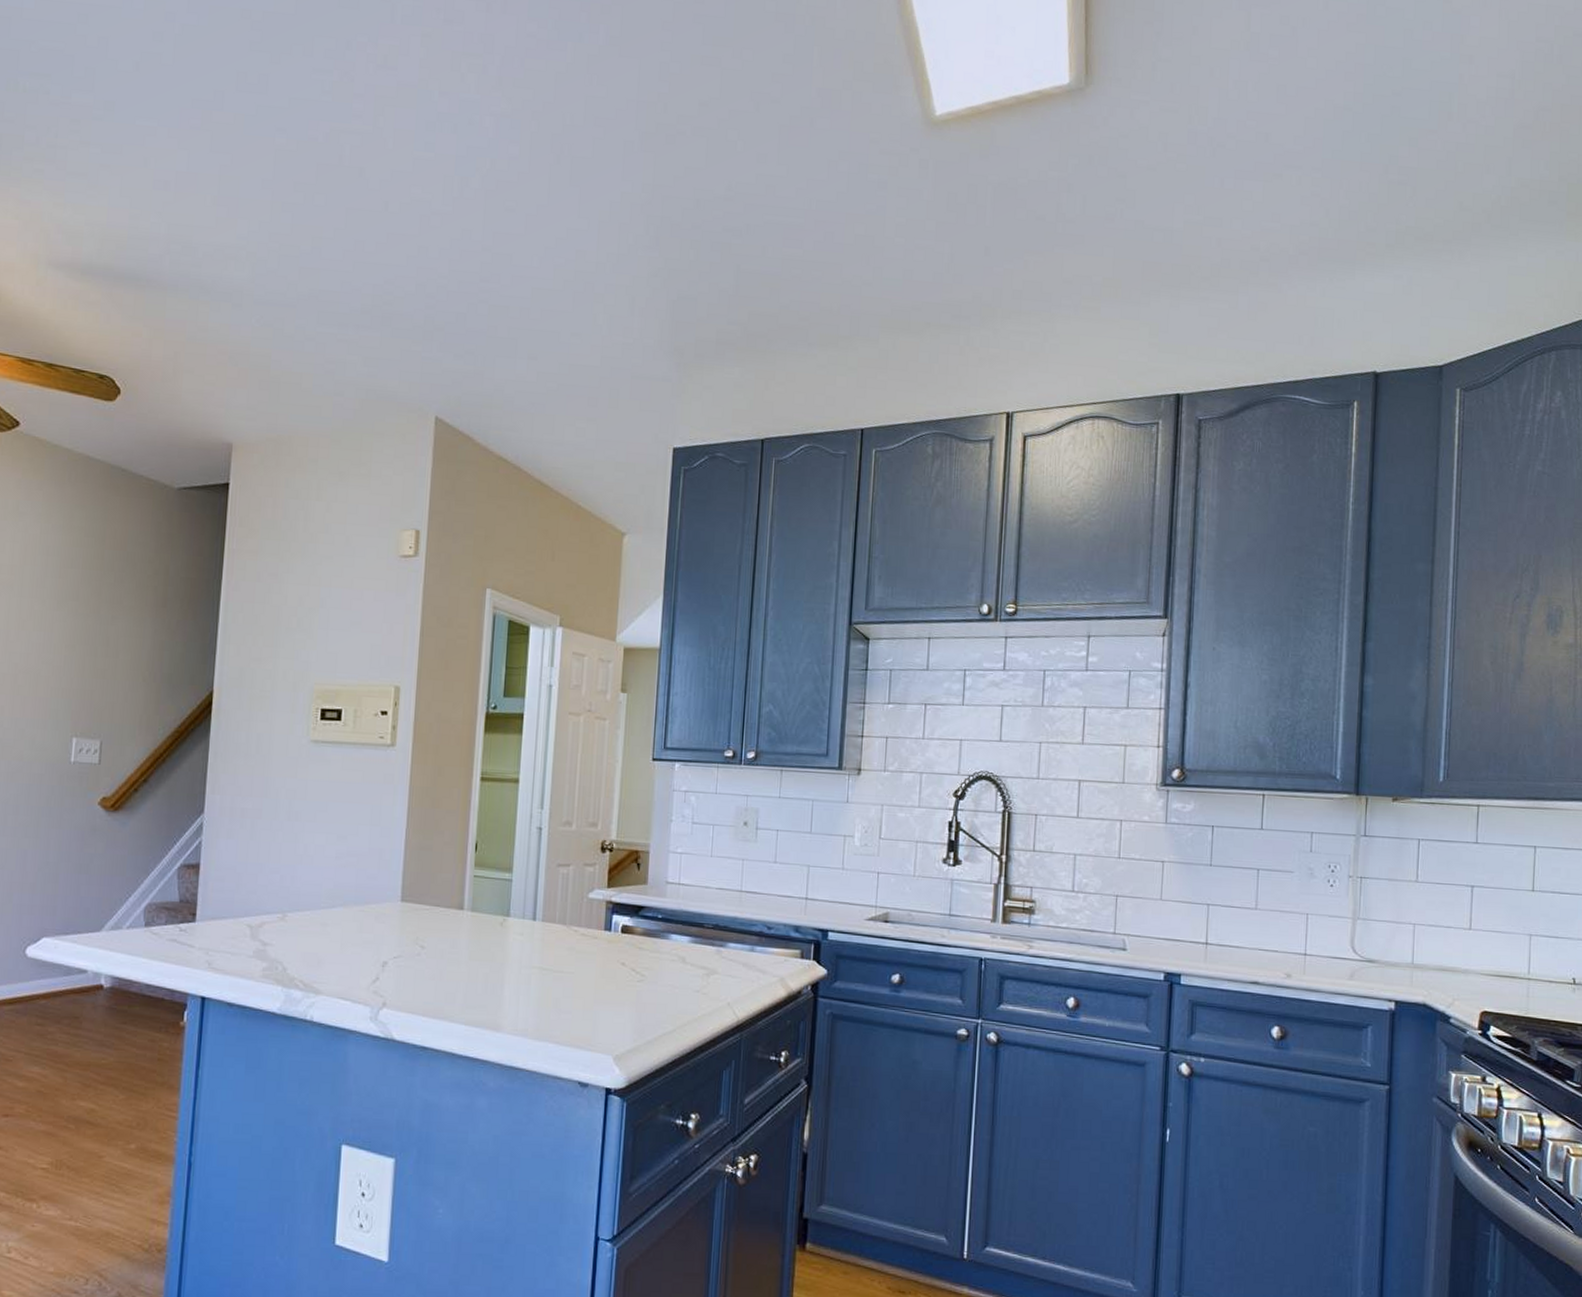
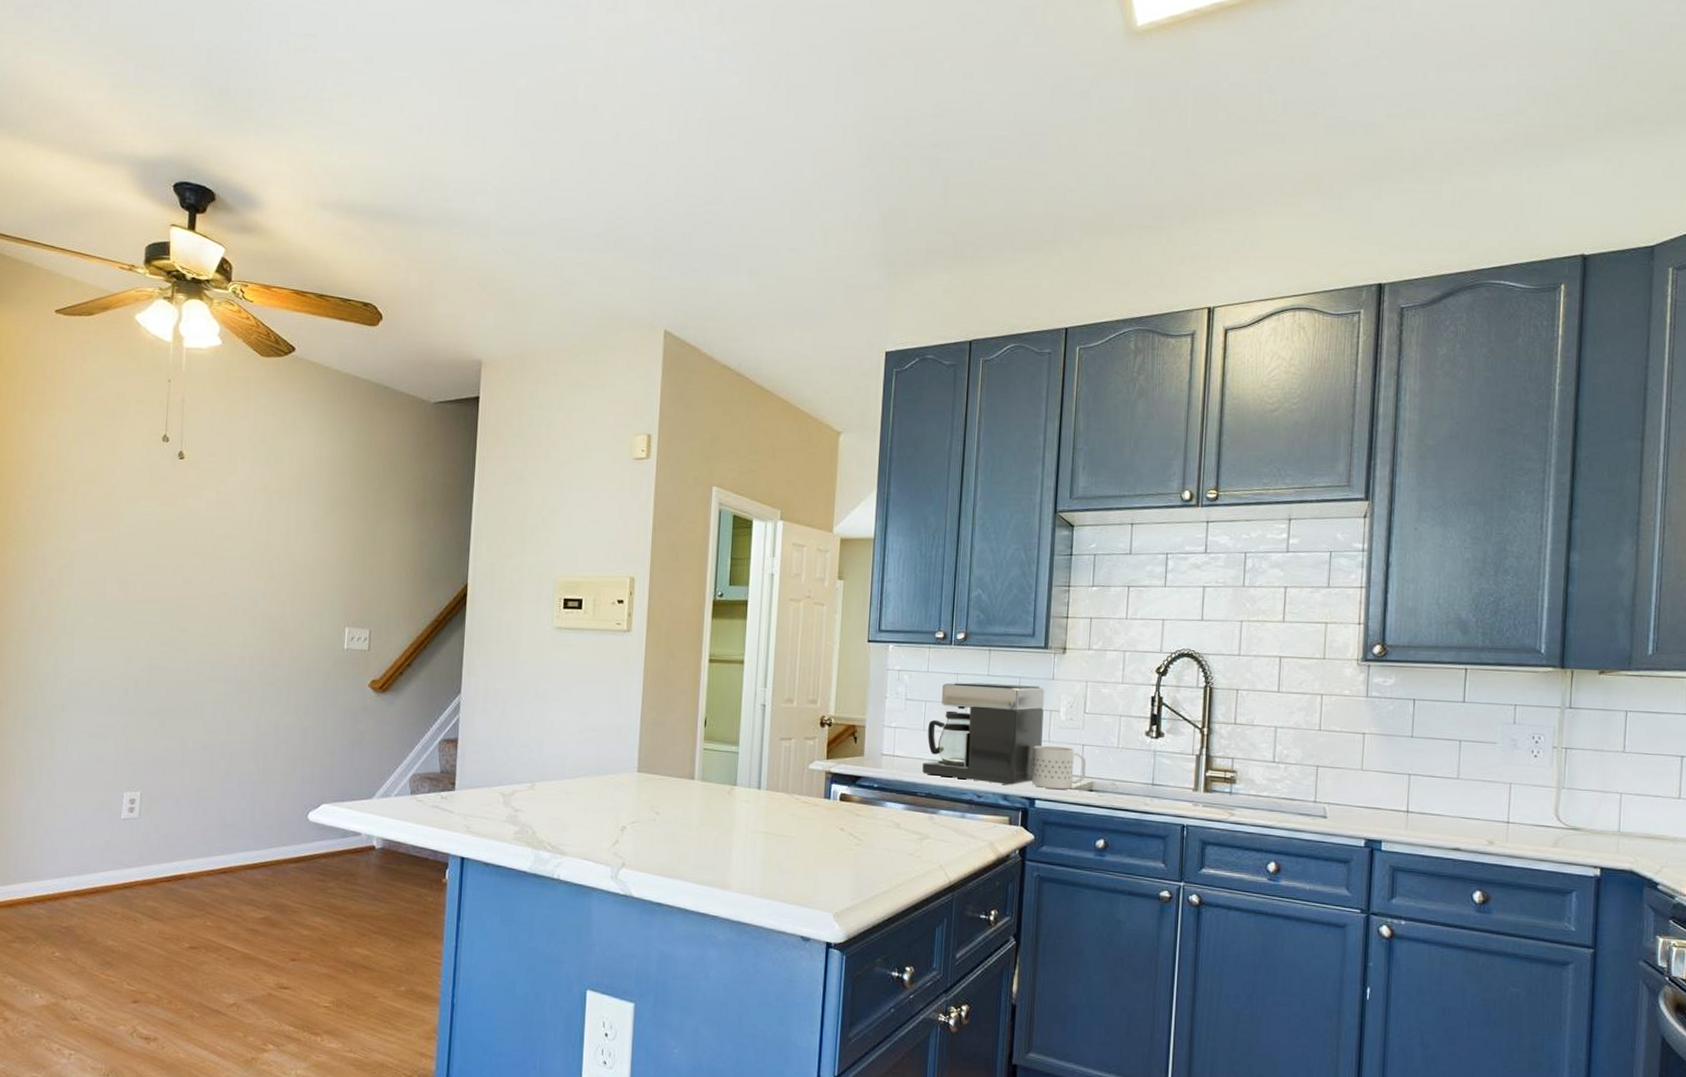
coffee maker: none [710,805,839,917] -> present [922,682,1045,786]
mug: none [824,873,882,920] -> present [1031,745,1087,789]

